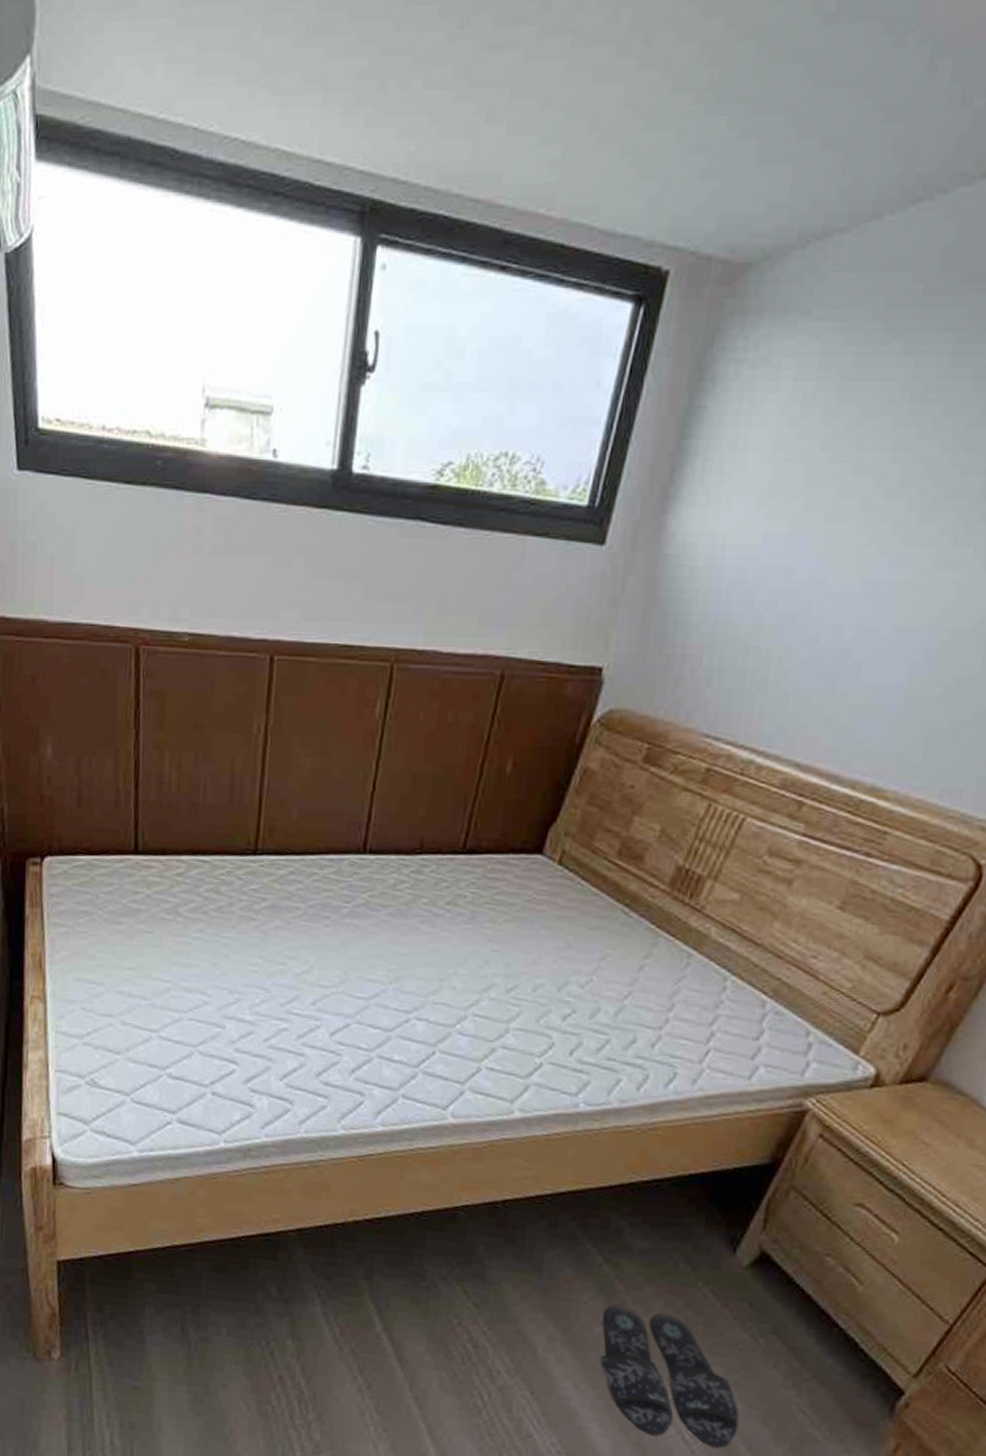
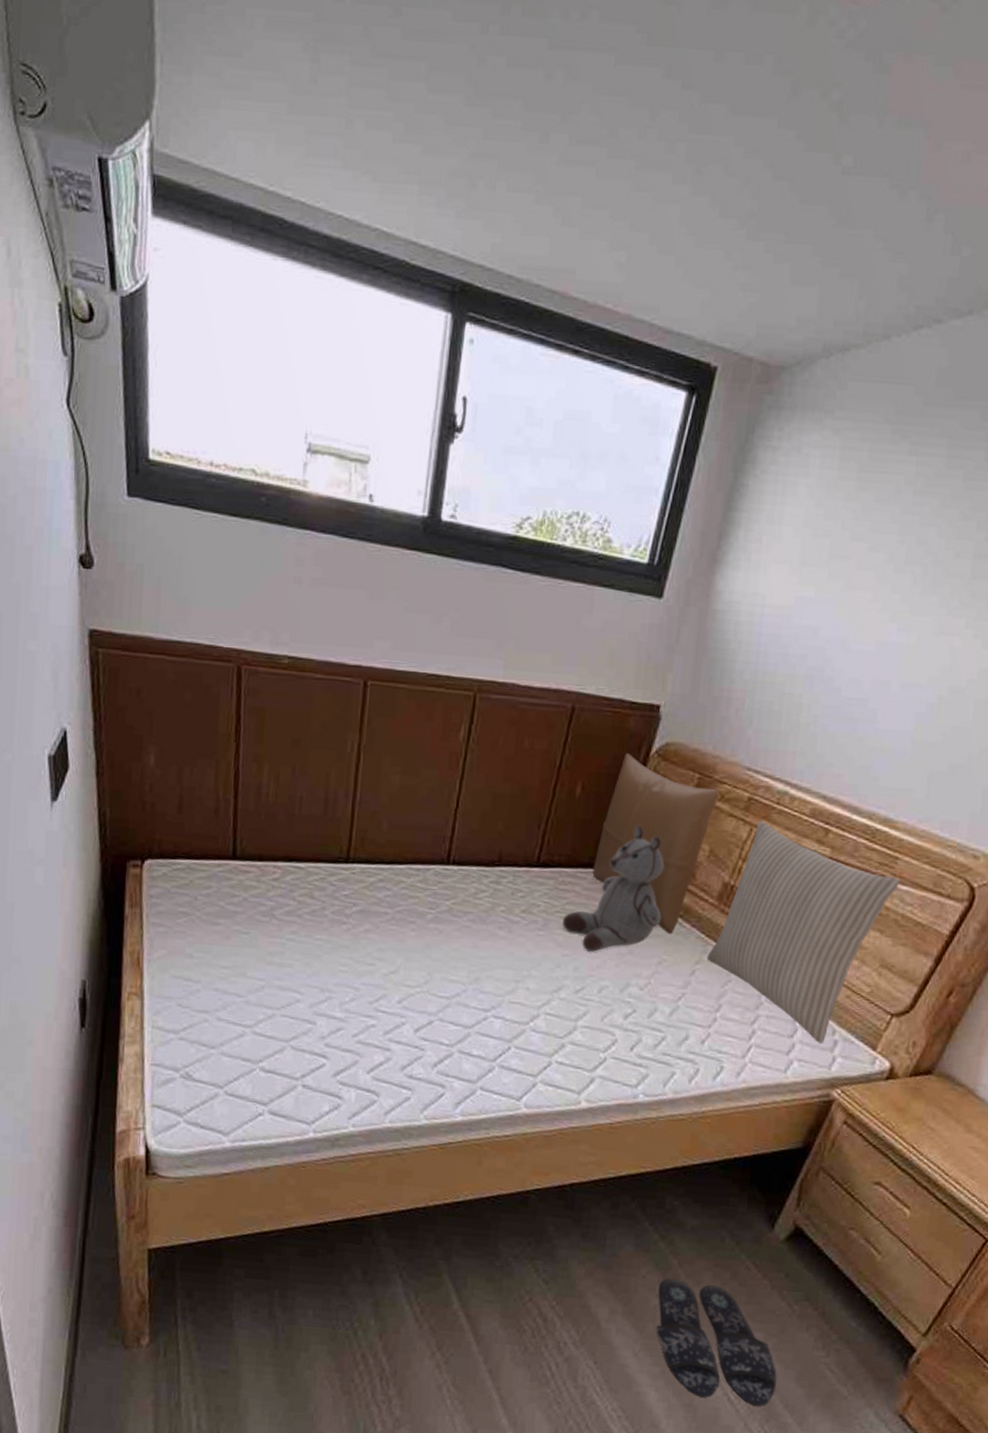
stuffed bear: none [492,803,608,946] -> present [562,825,664,952]
pillow: none [525,723,671,925] -> present [592,753,719,934]
pillow: none [657,794,890,1048] -> present [706,820,901,1044]

